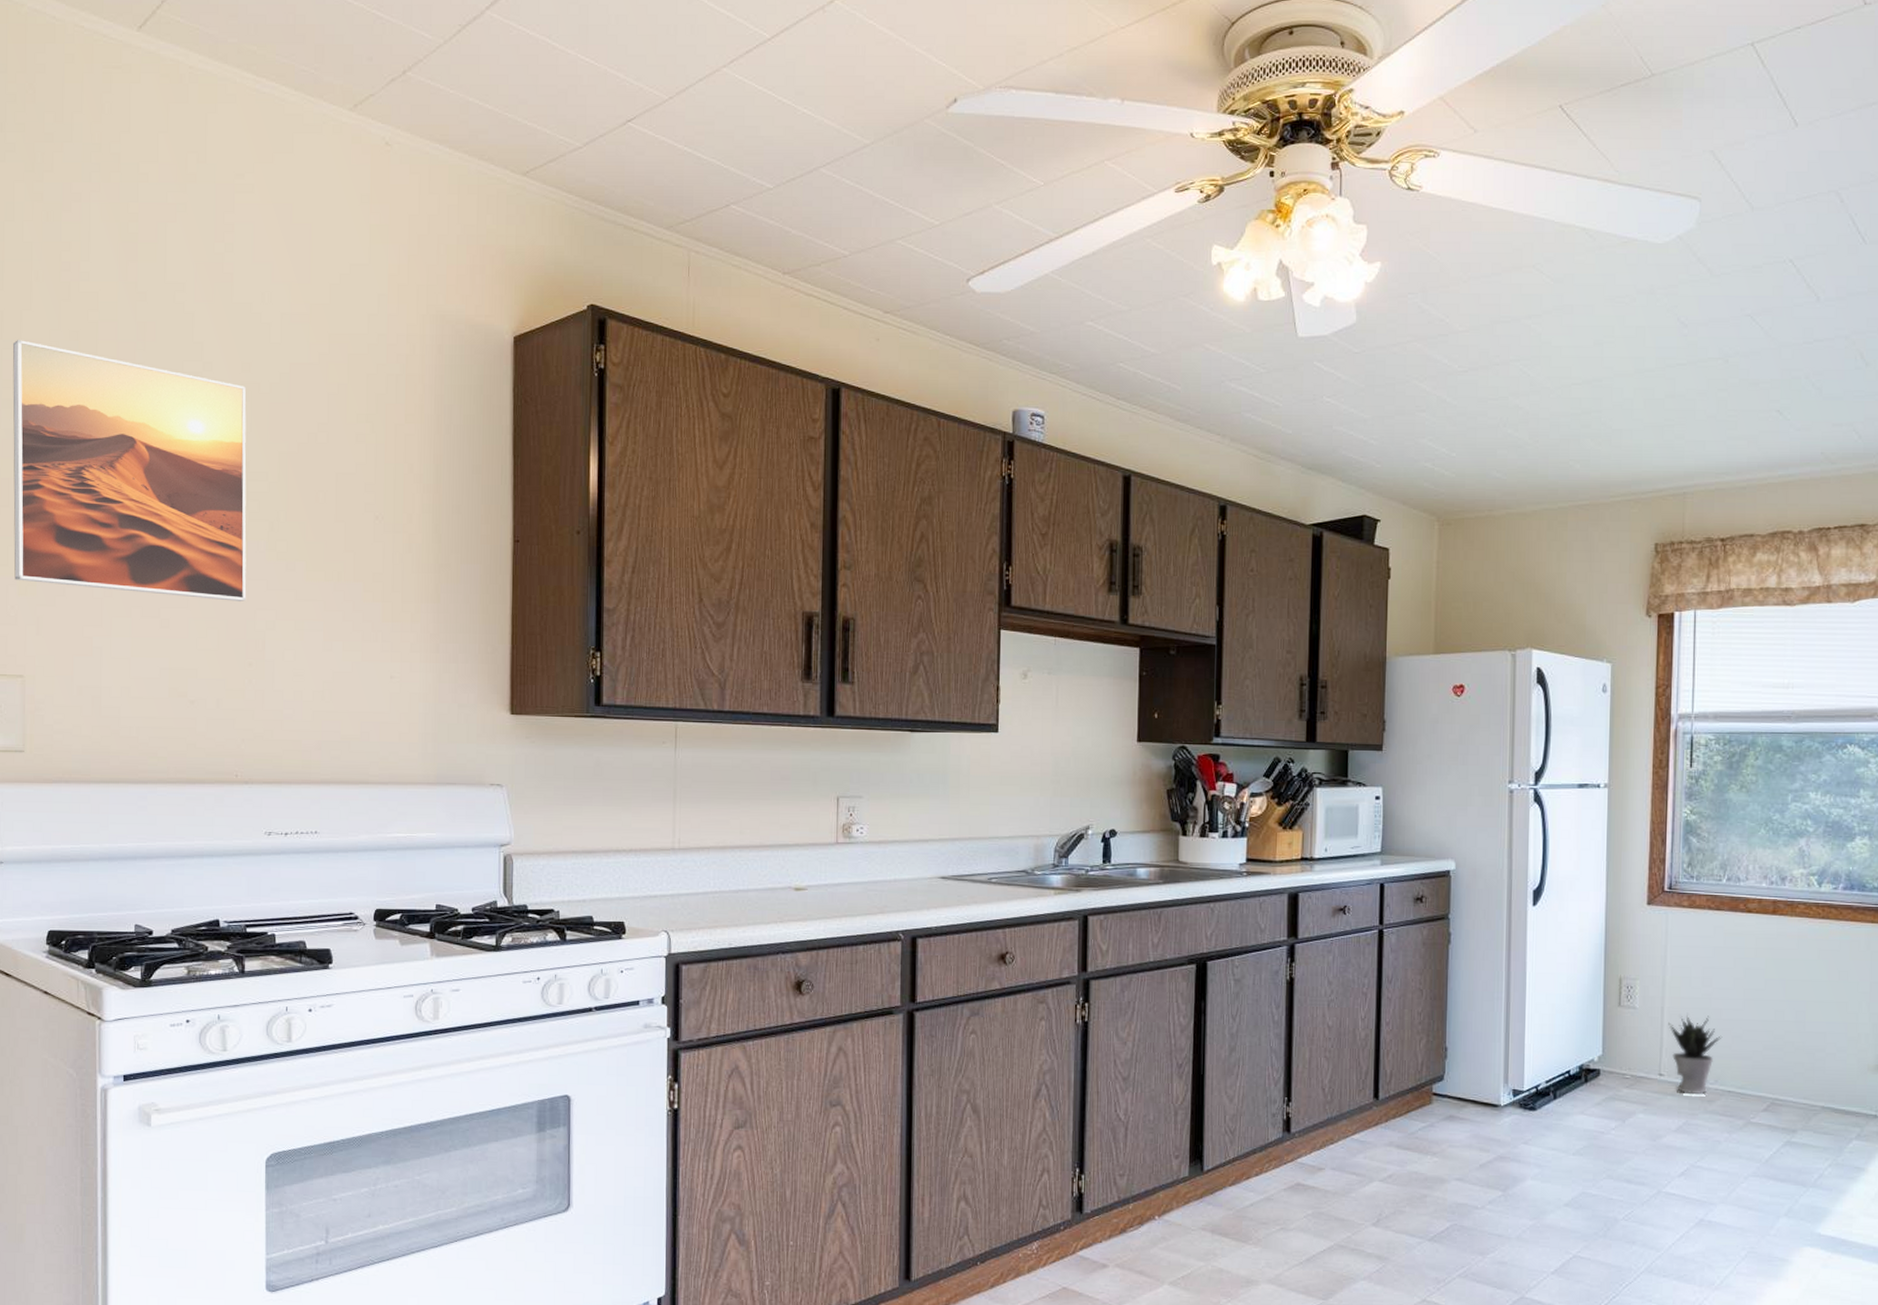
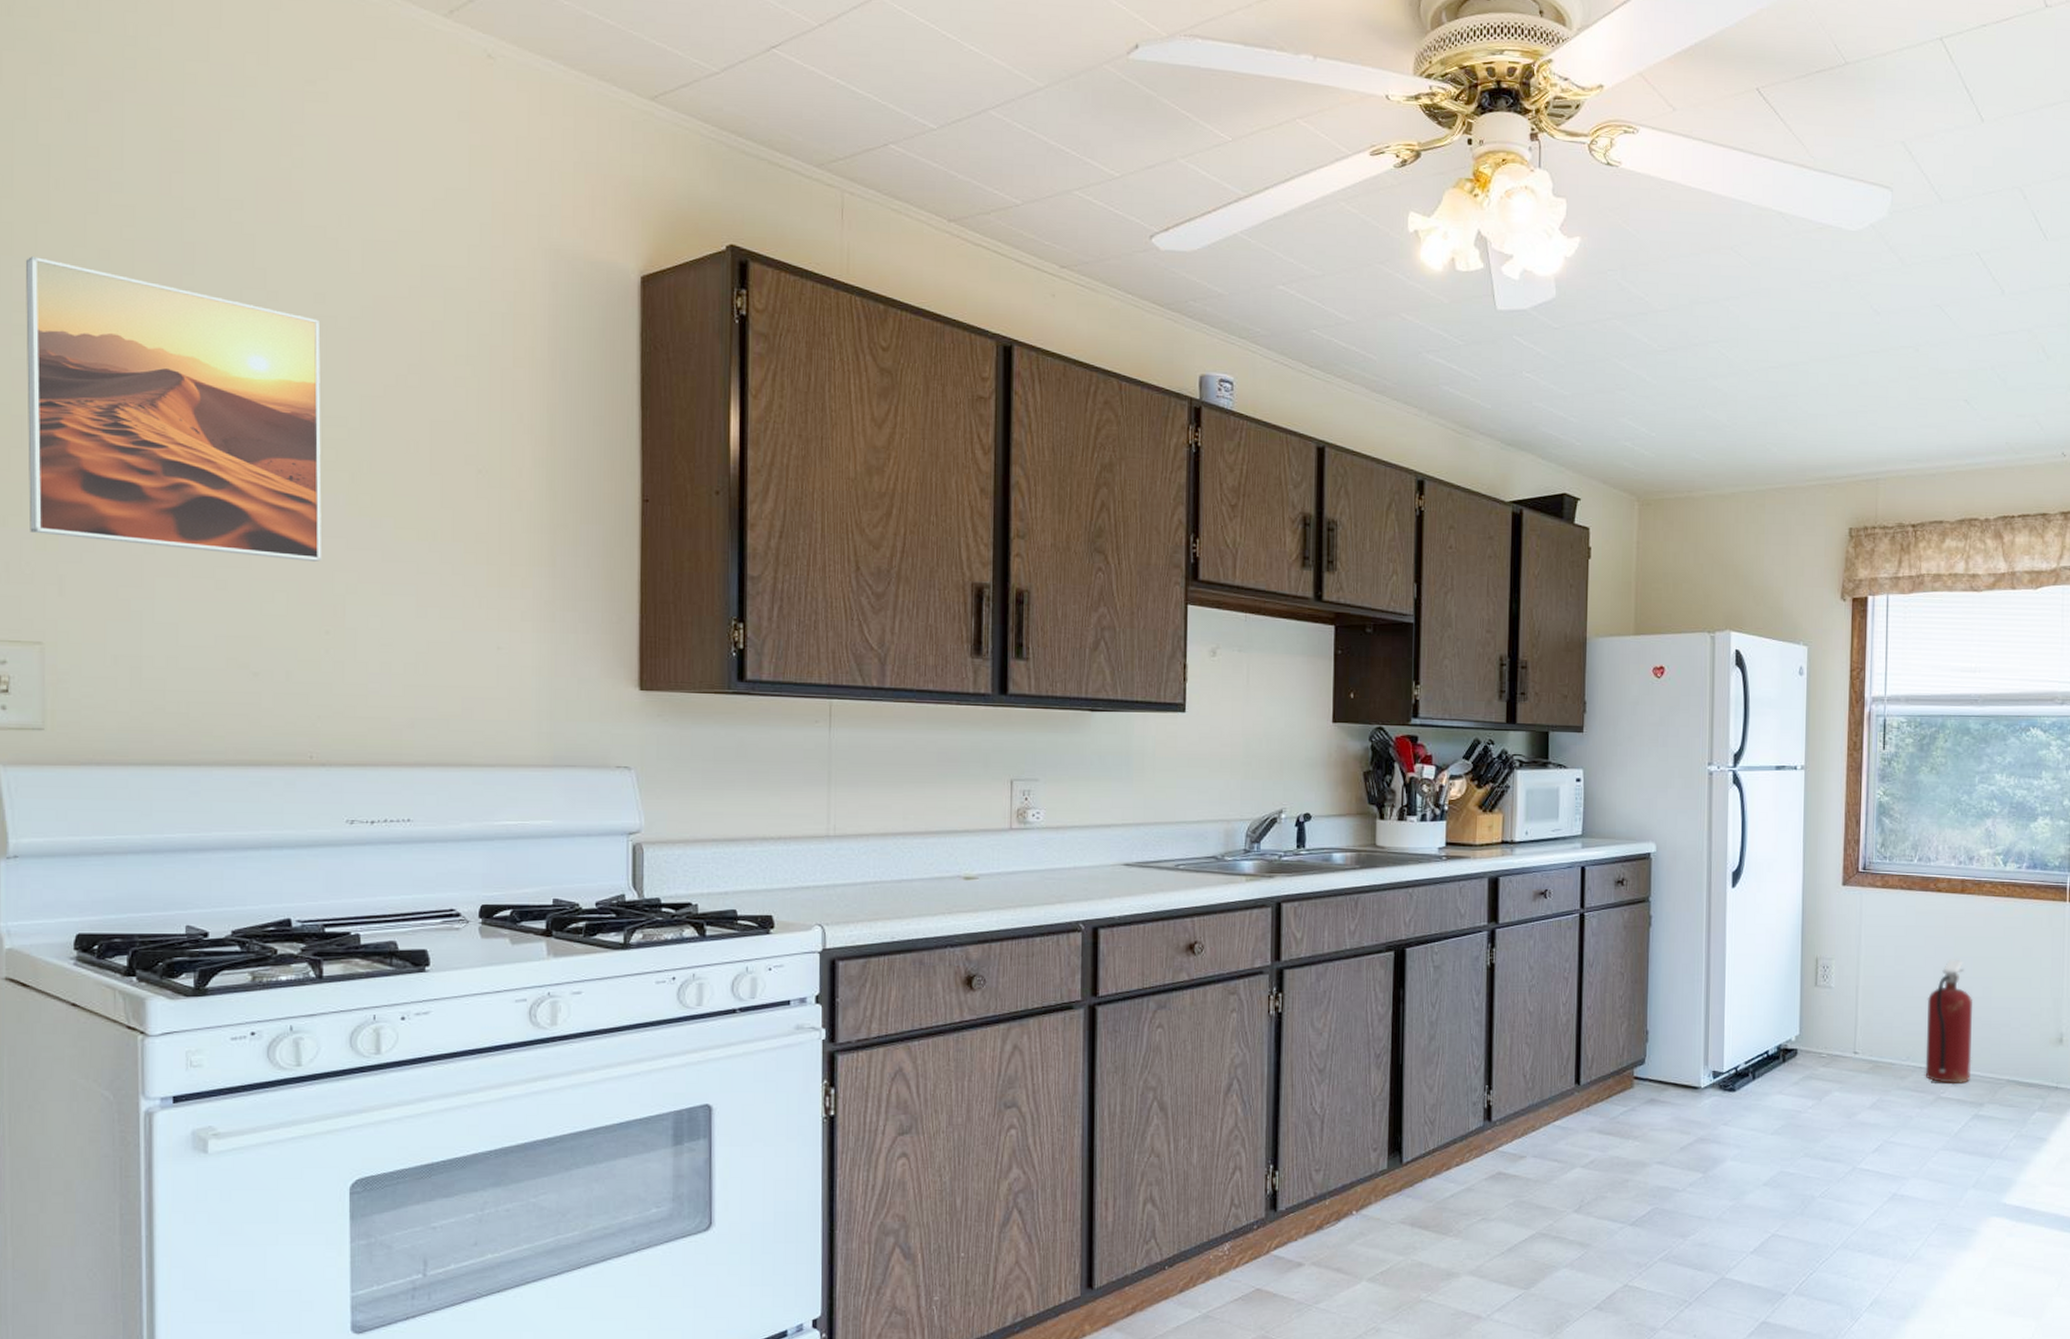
potted plant: present [1668,1015,1723,1095] -> none [1862,993,1914,1072]
fire extinguisher: none [1734,981,1785,1110] -> present [1925,959,1972,1085]

